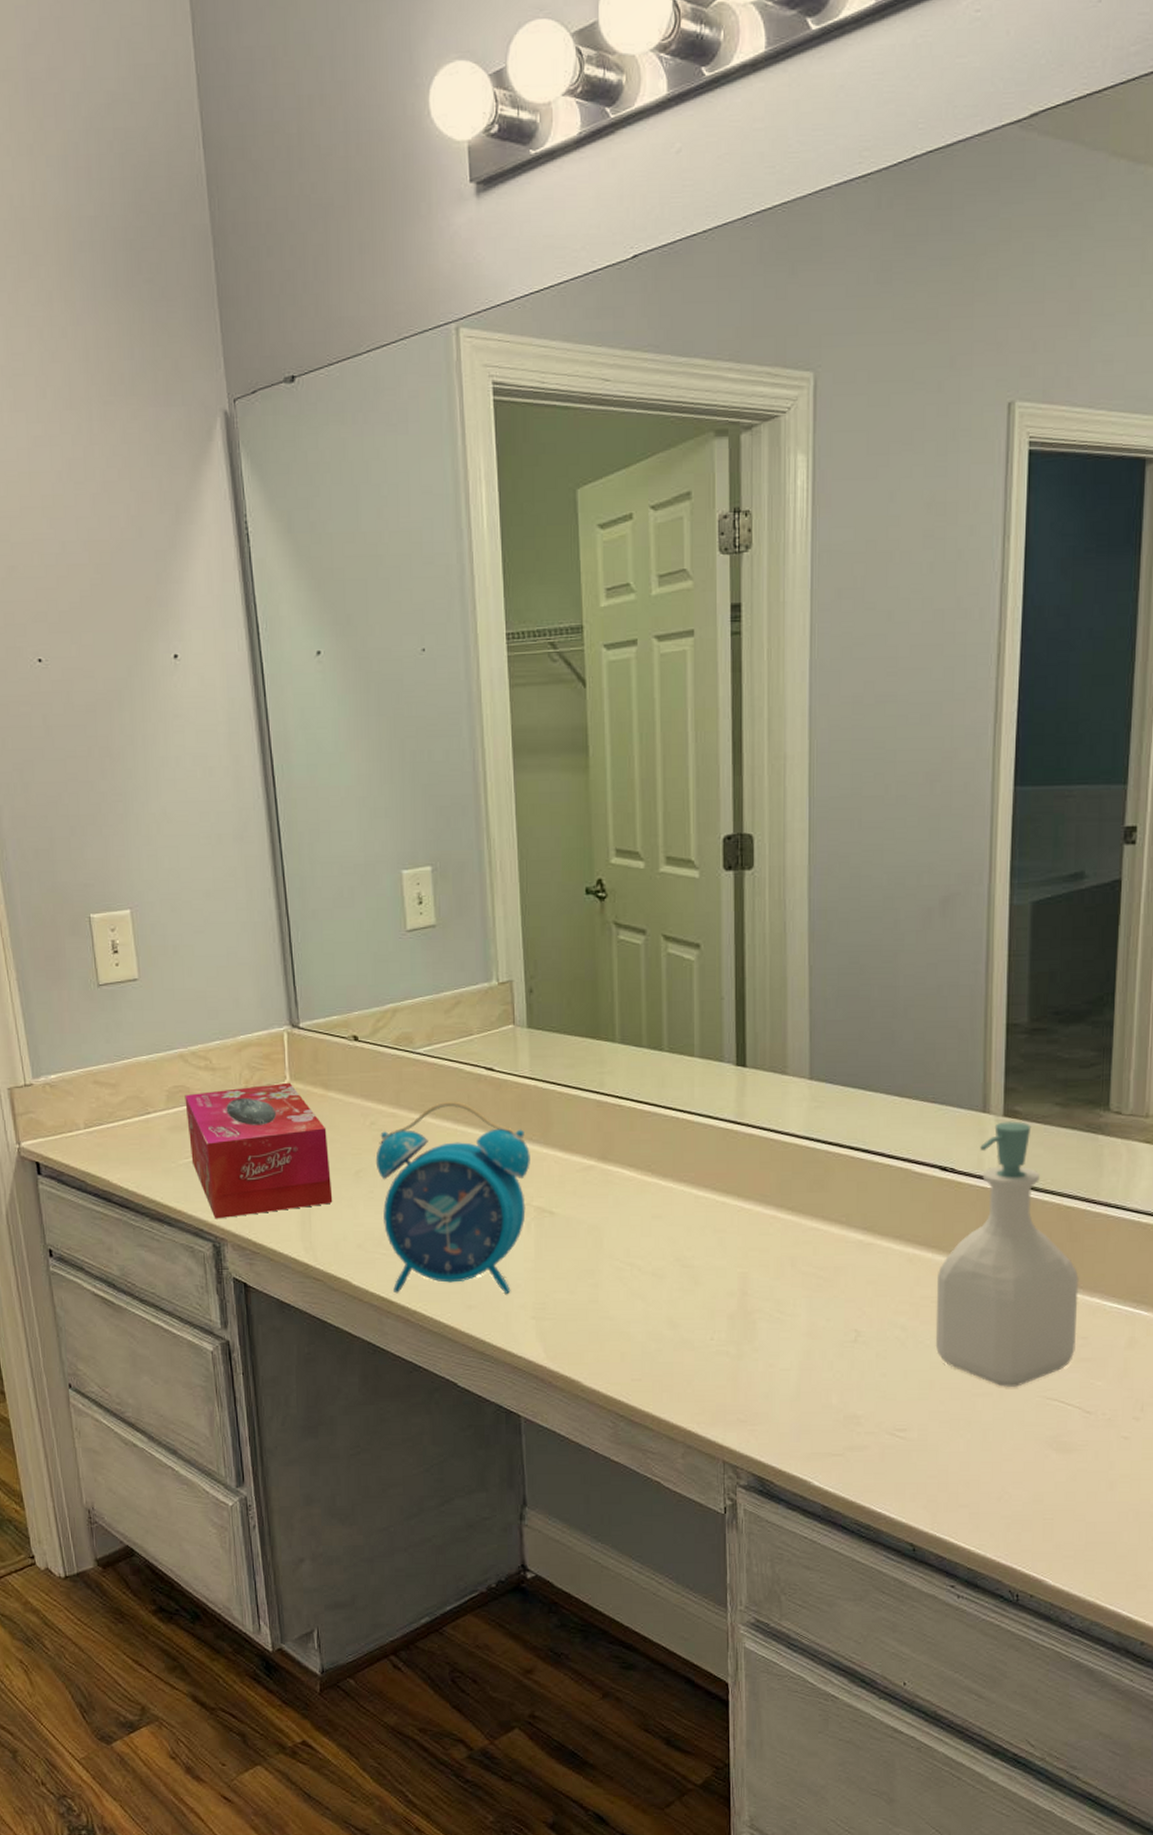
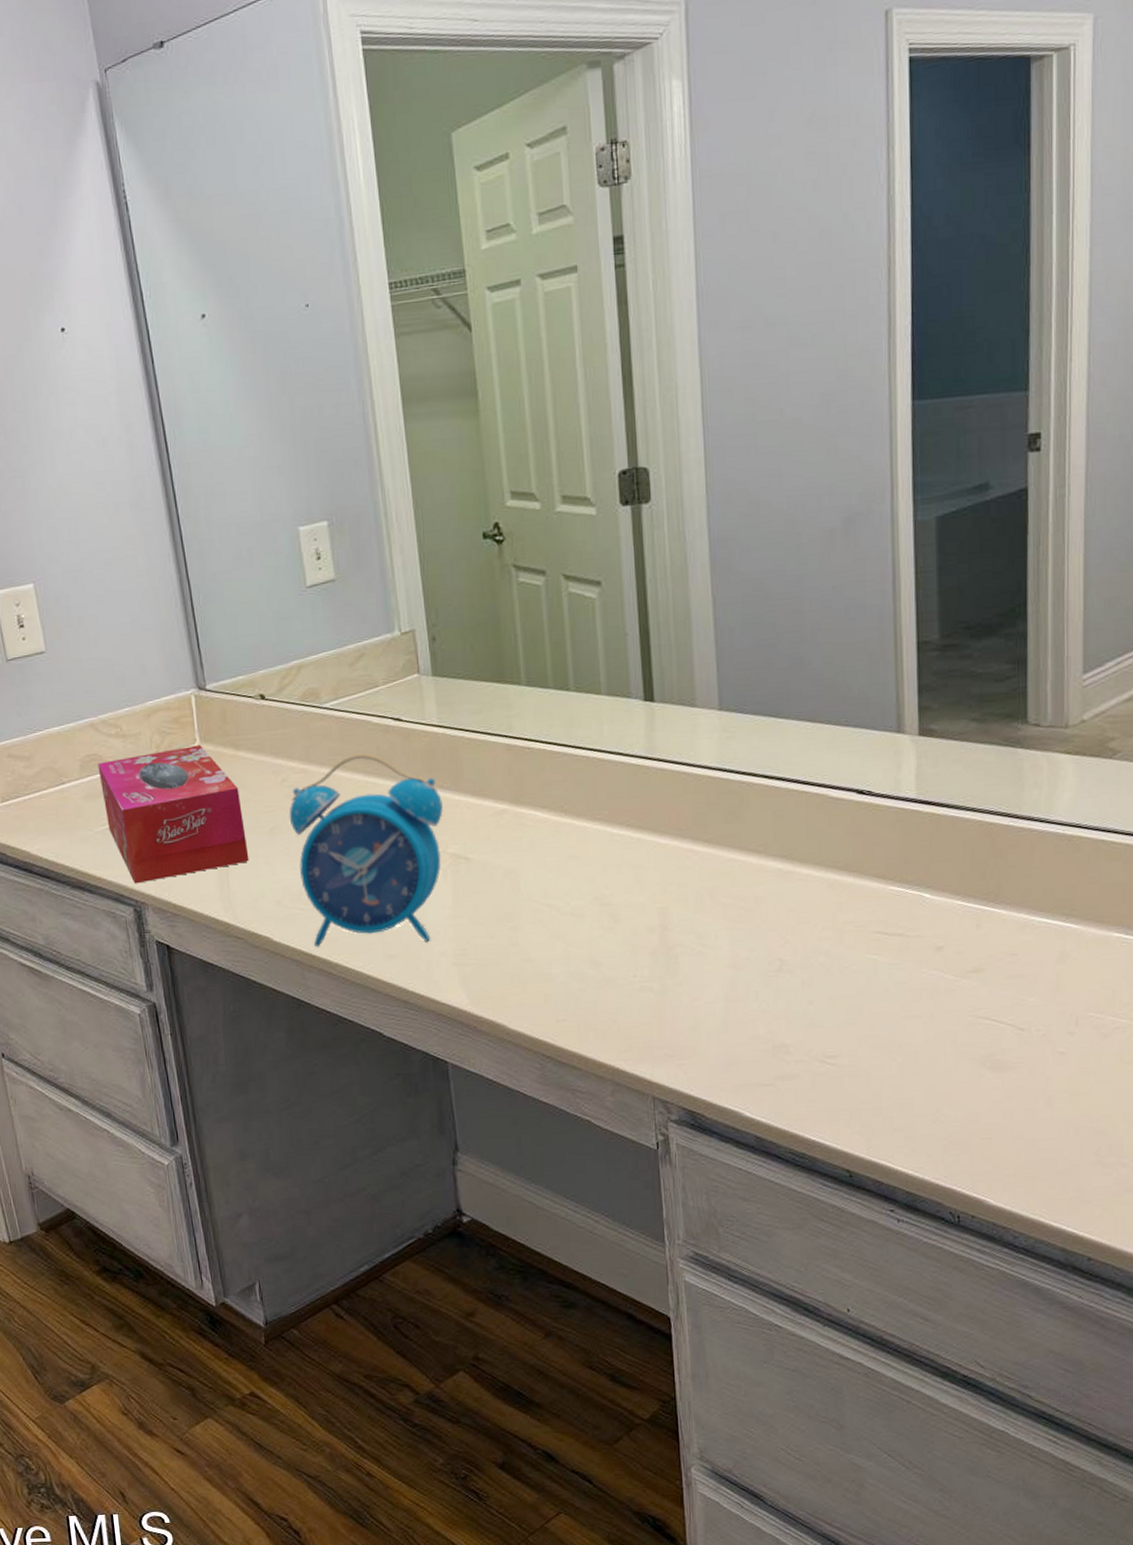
soap bottle: present [935,1121,1079,1387] -> none [859,740,1006,1008]

